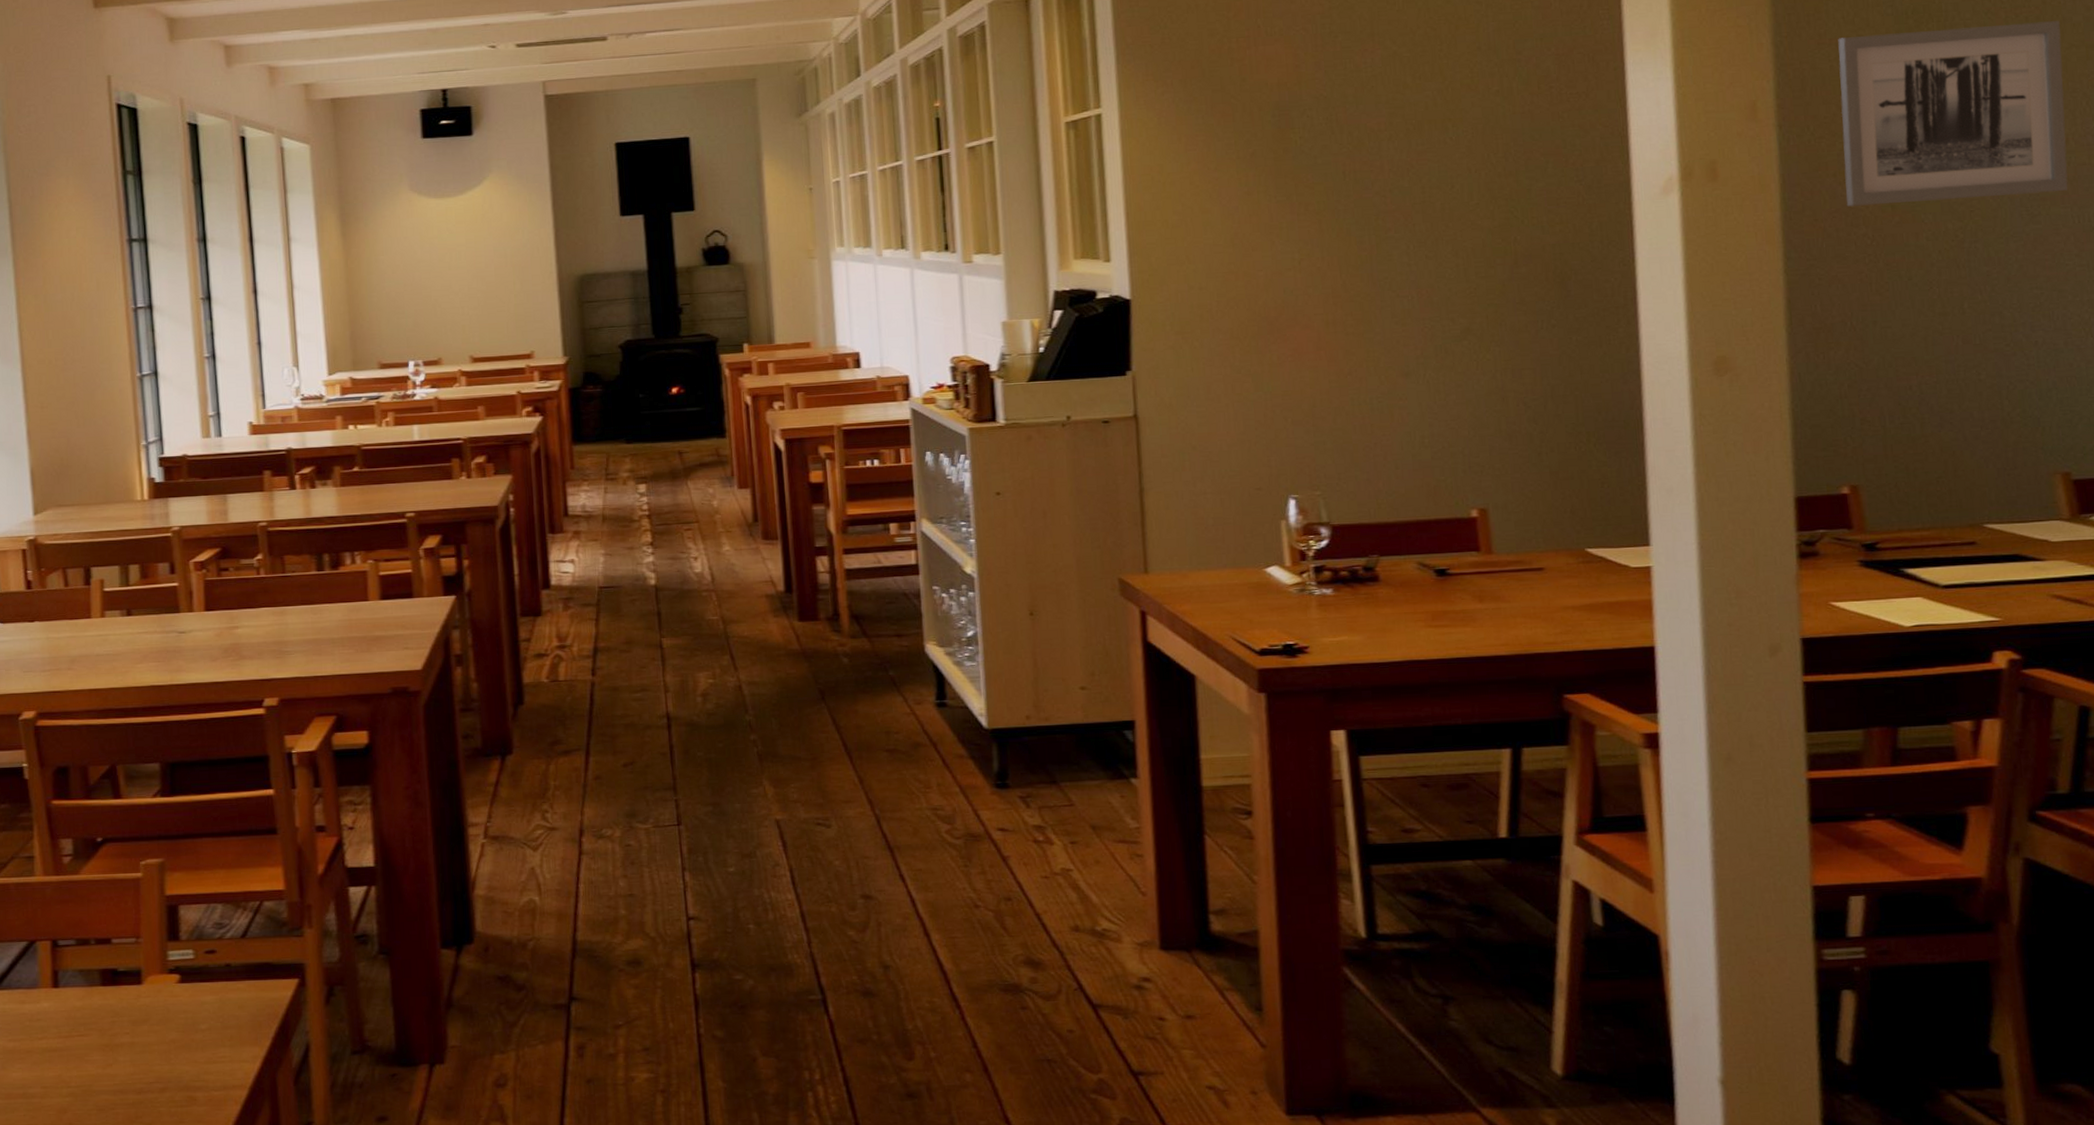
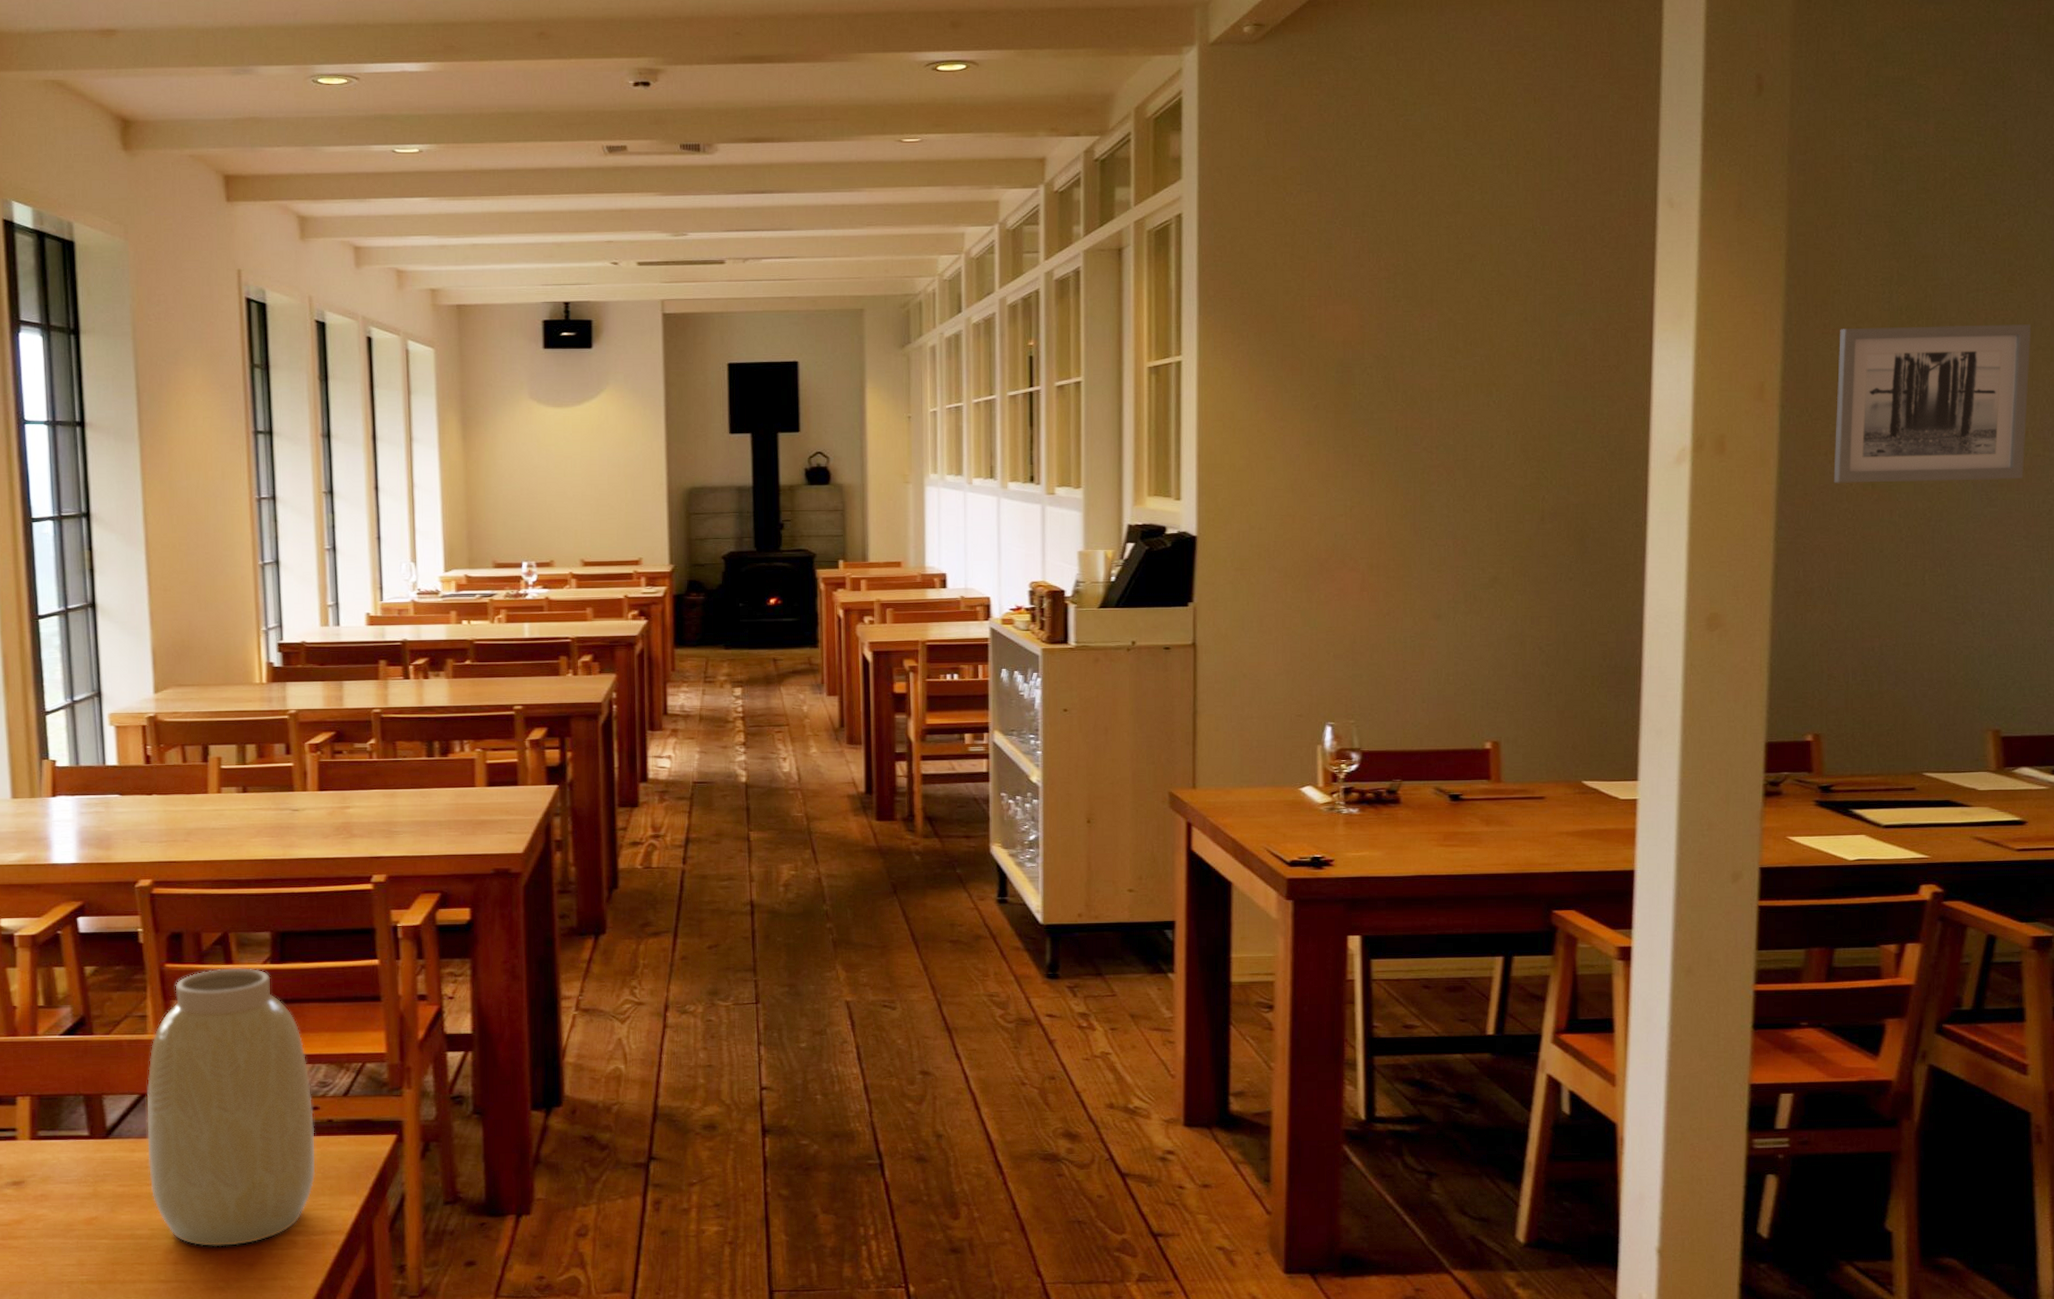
vase: none [36,802,215,1105] -> present [147,968,316,1246]

